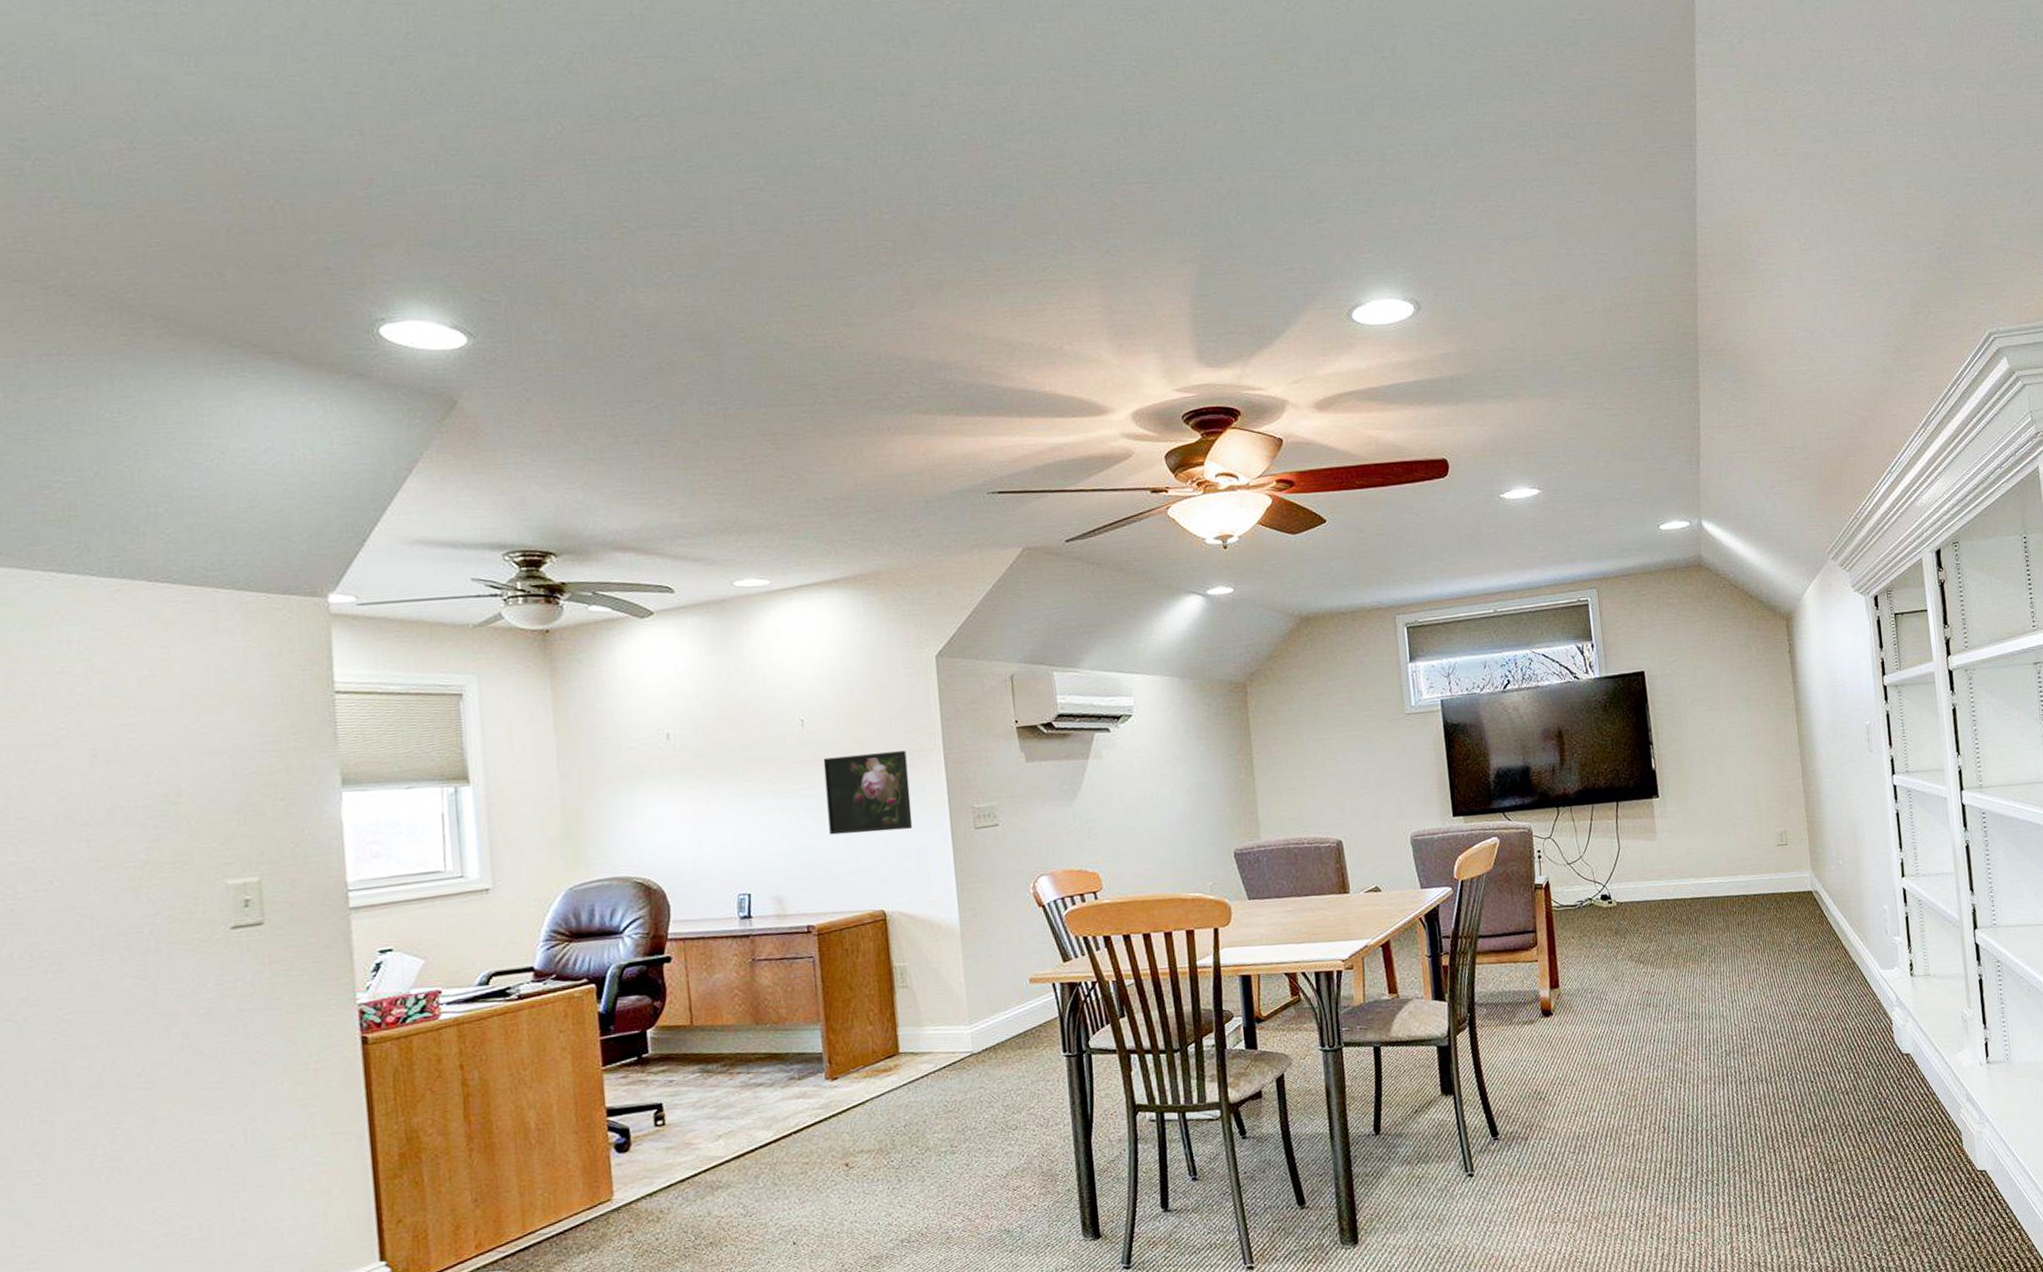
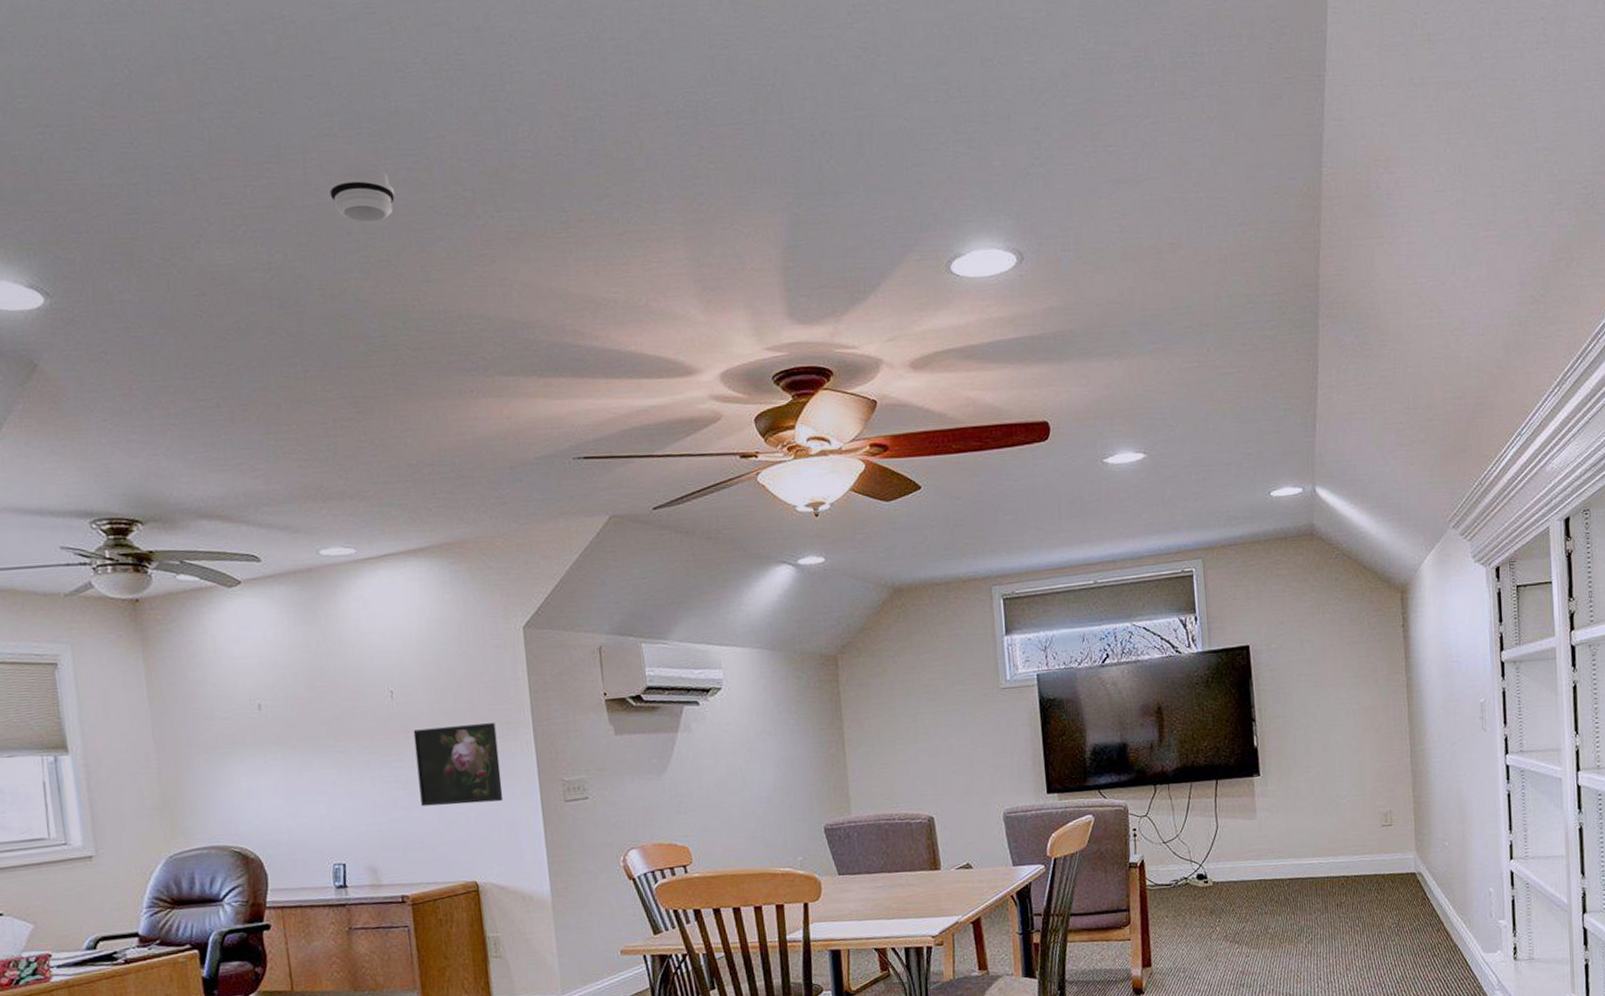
smoke detector: none [753,216,819,270] -> present [328,165,396,223]

